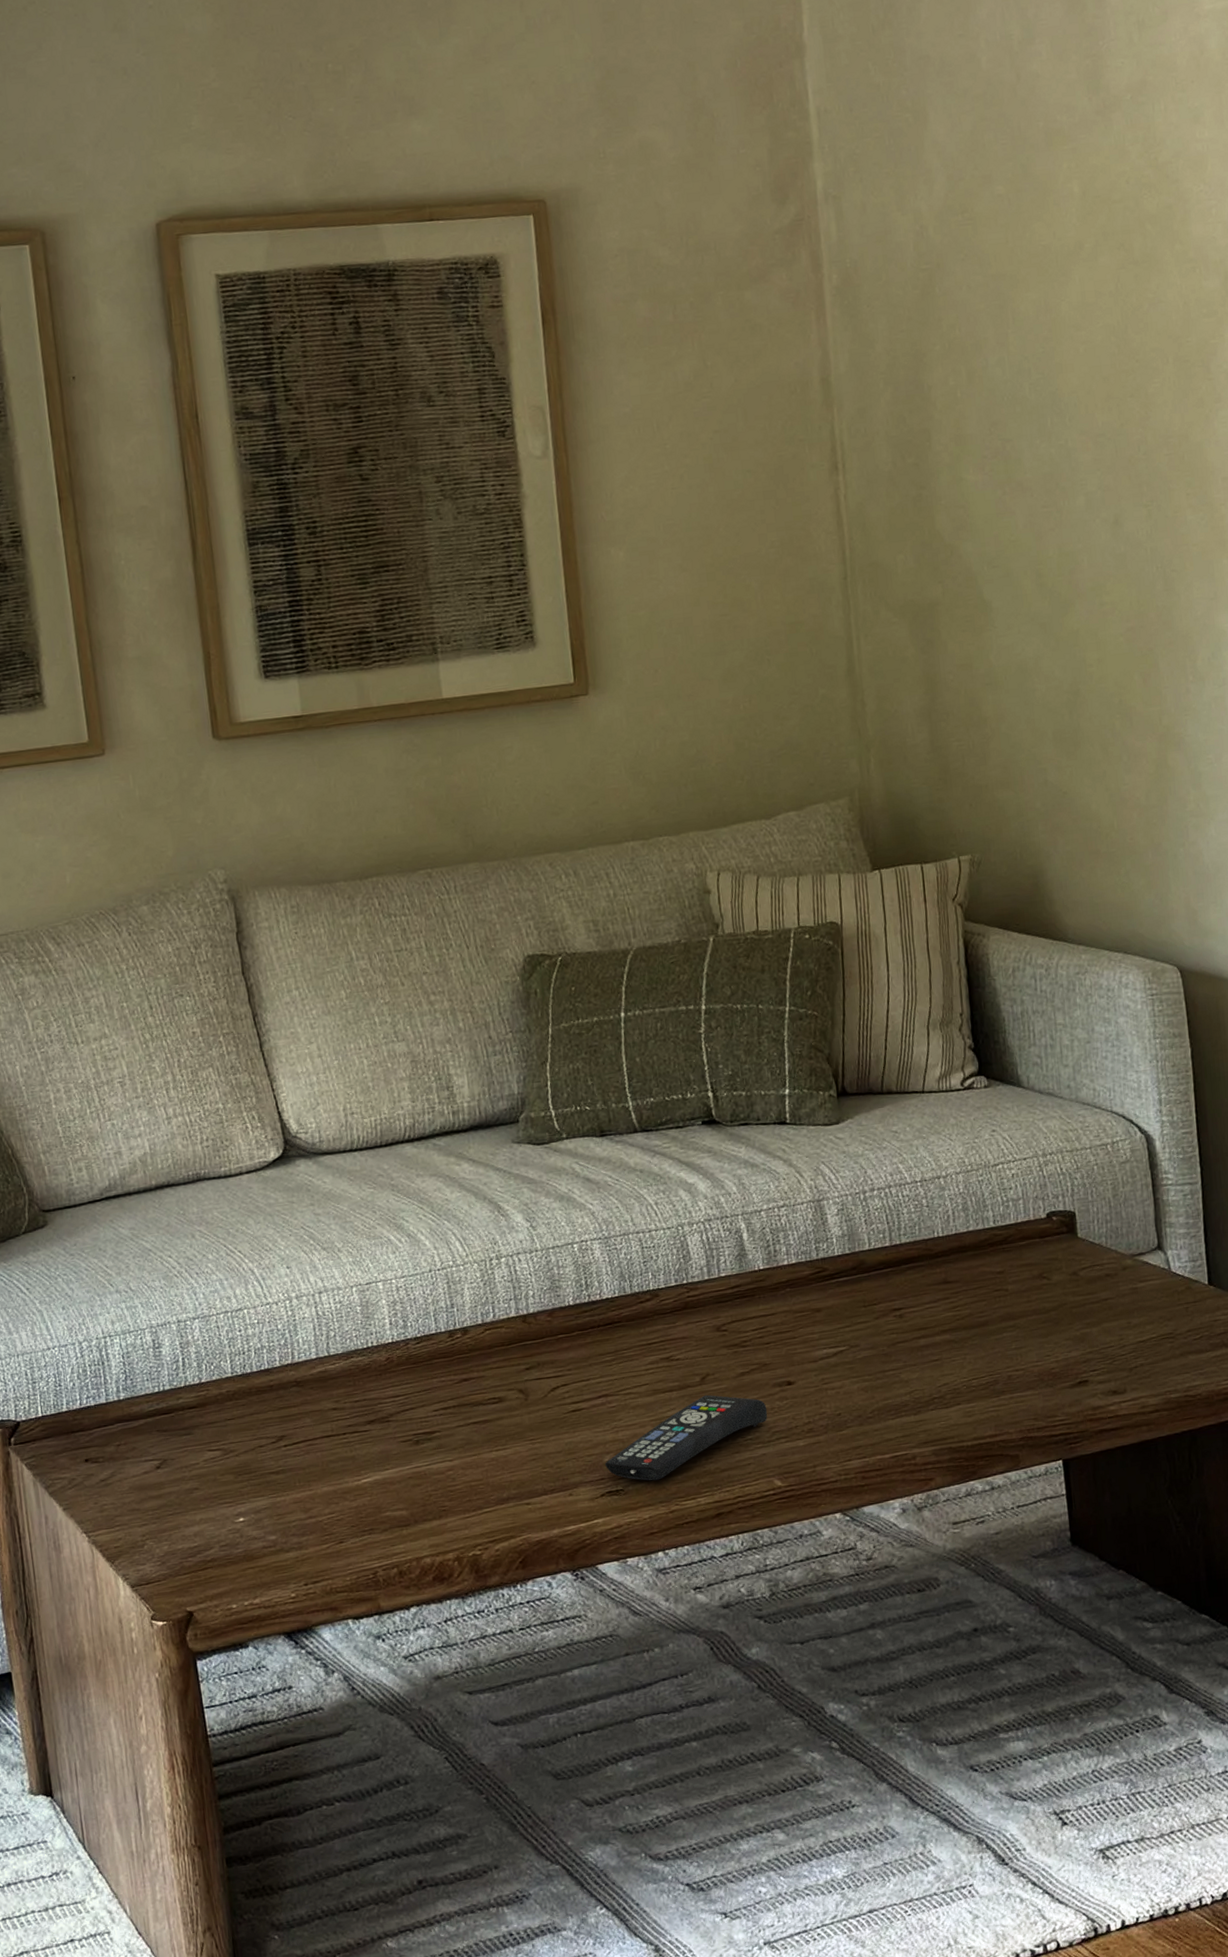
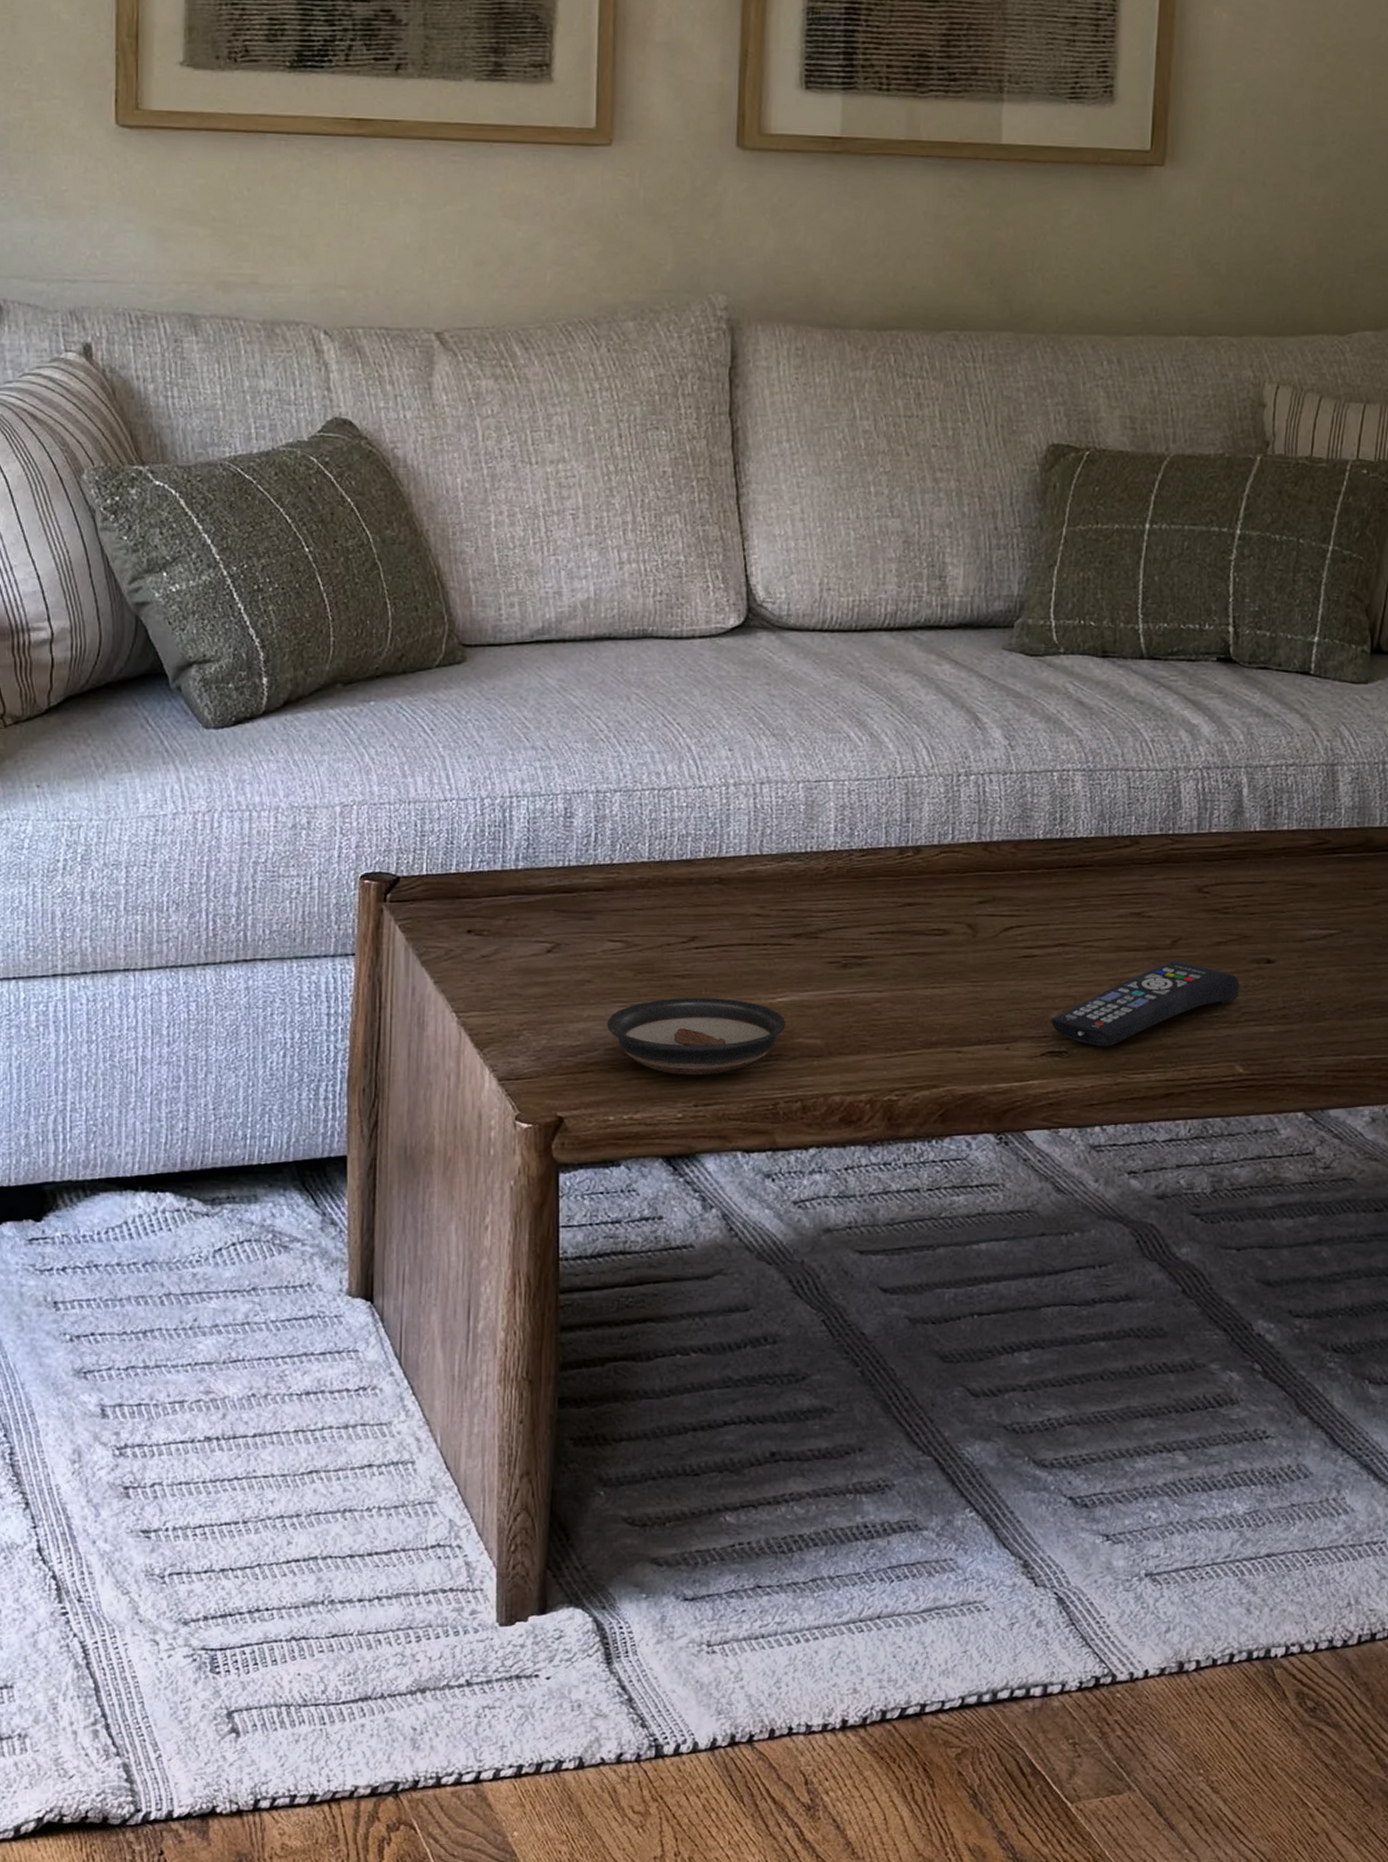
saucer: none [217,1486,374,1560] -> present [607,997,786,1075]

